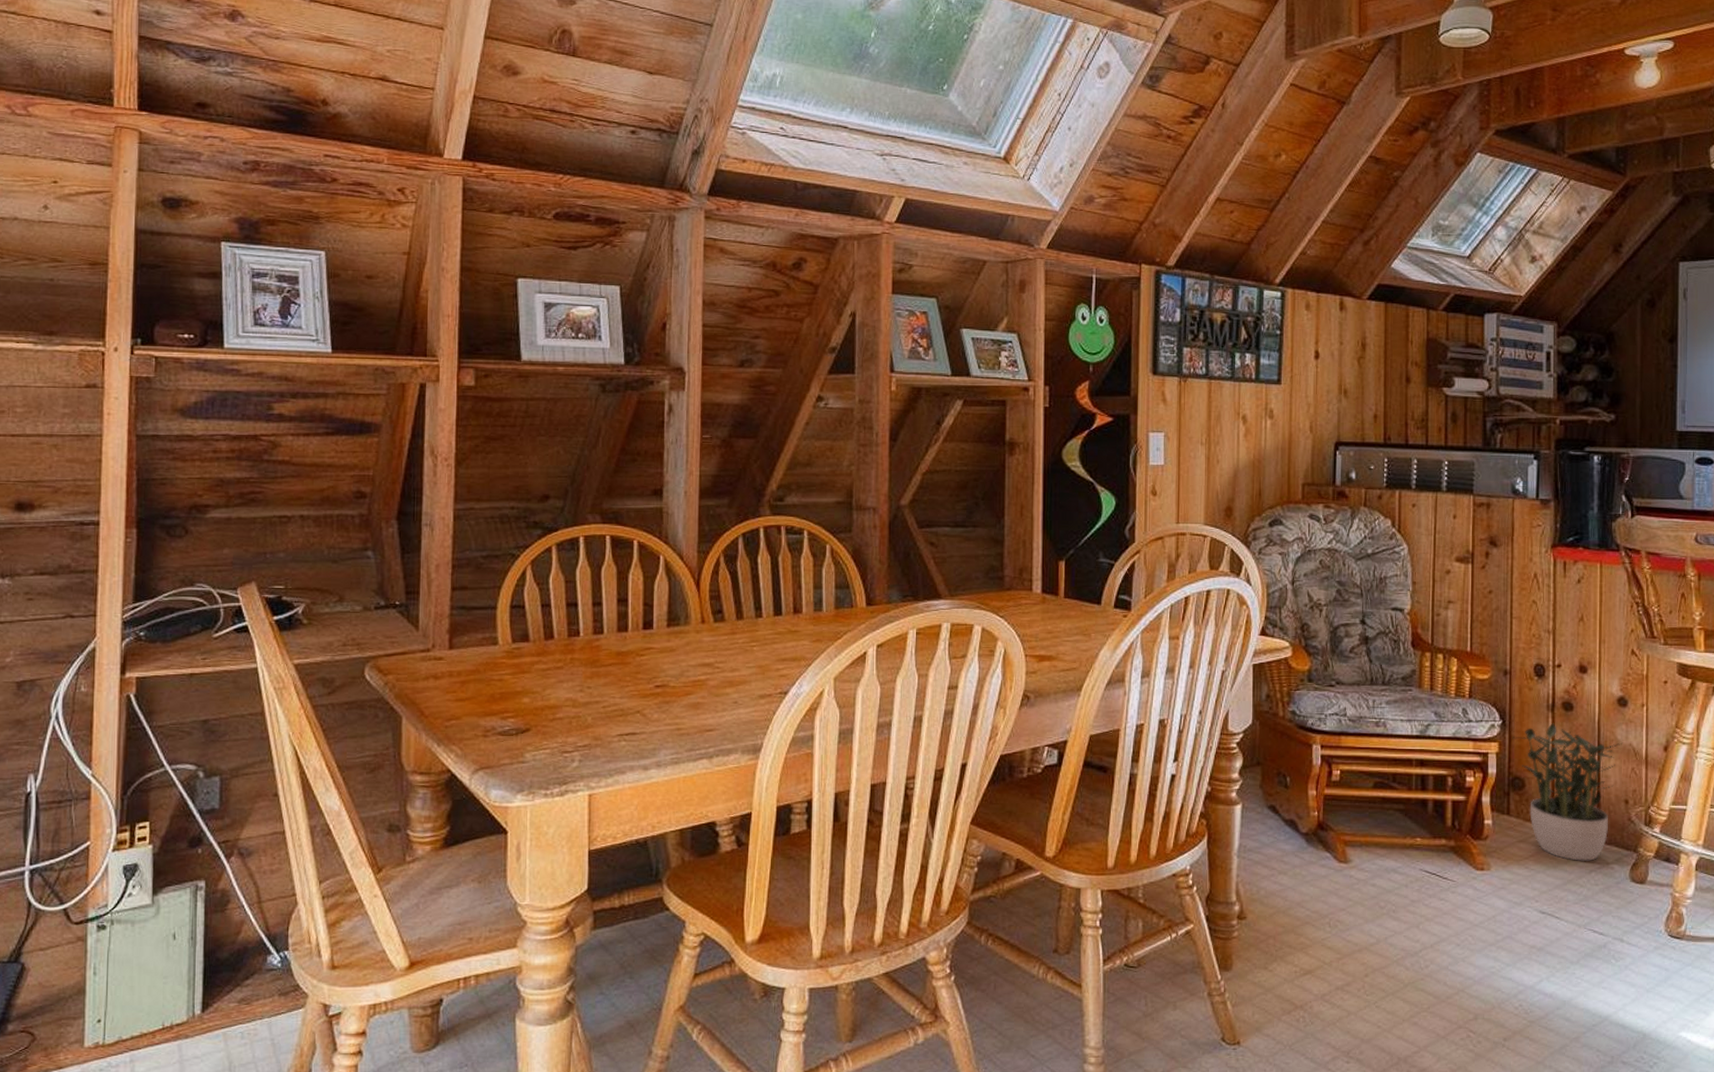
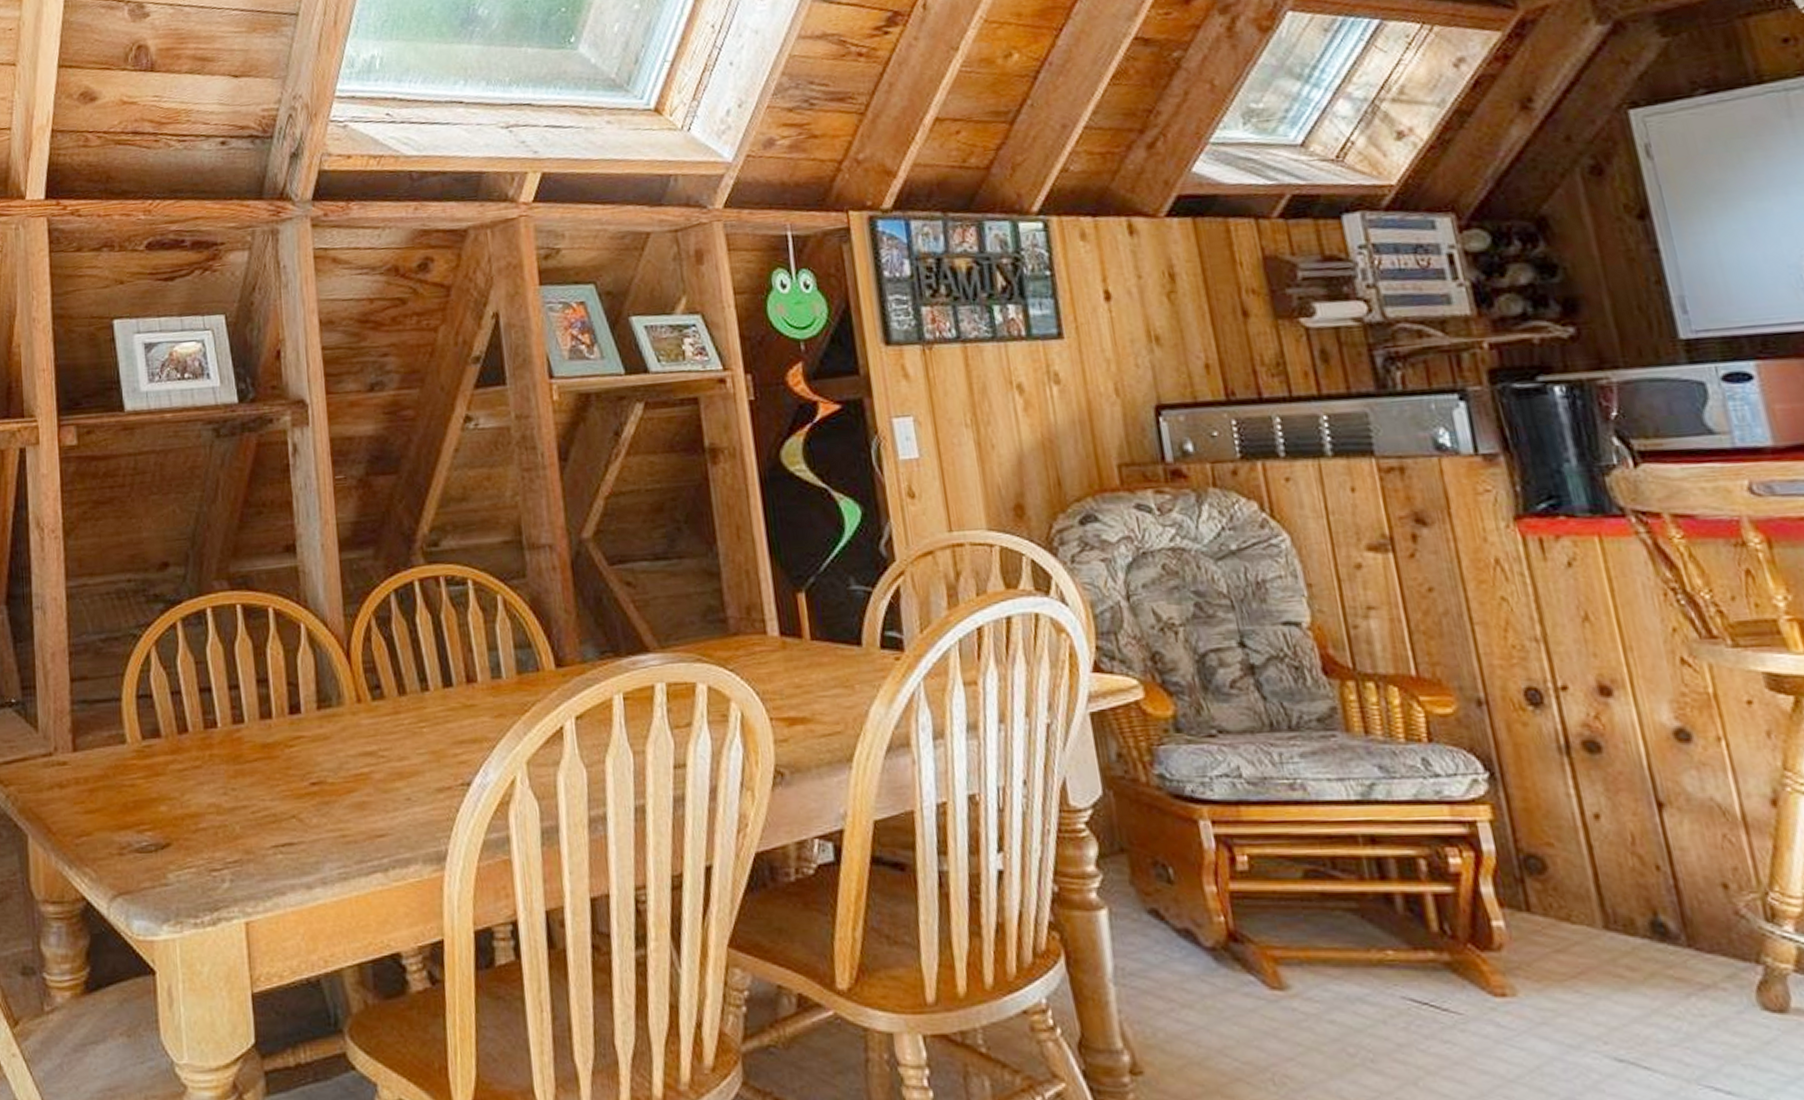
potted plant: present [1512,723,1623,862] -> none [1510,772,1706,981]

